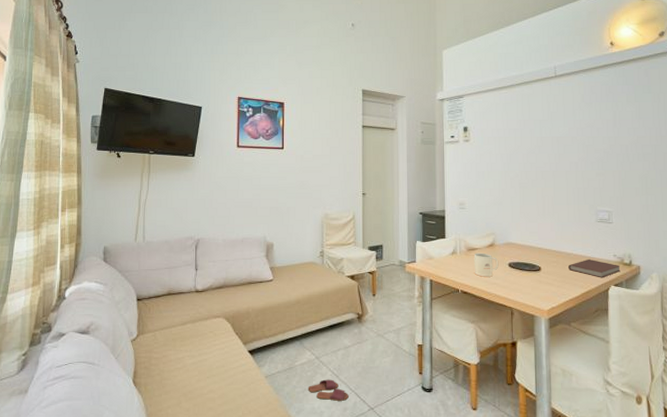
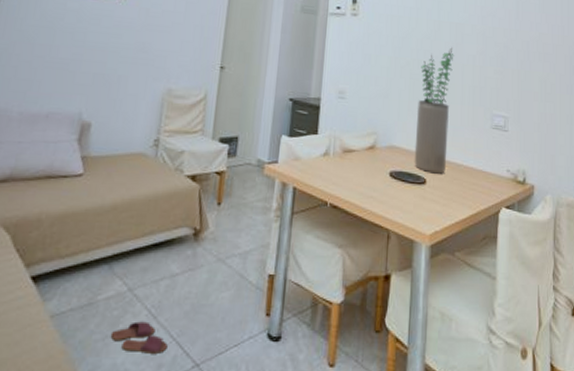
mug: present [474,253,499,277] -> none [348,156,379,188]
vase: none [528,158,558,262] -> present [414,47,454,174]
book: present [568,258,621,278] -> none [457,172,513,198]

